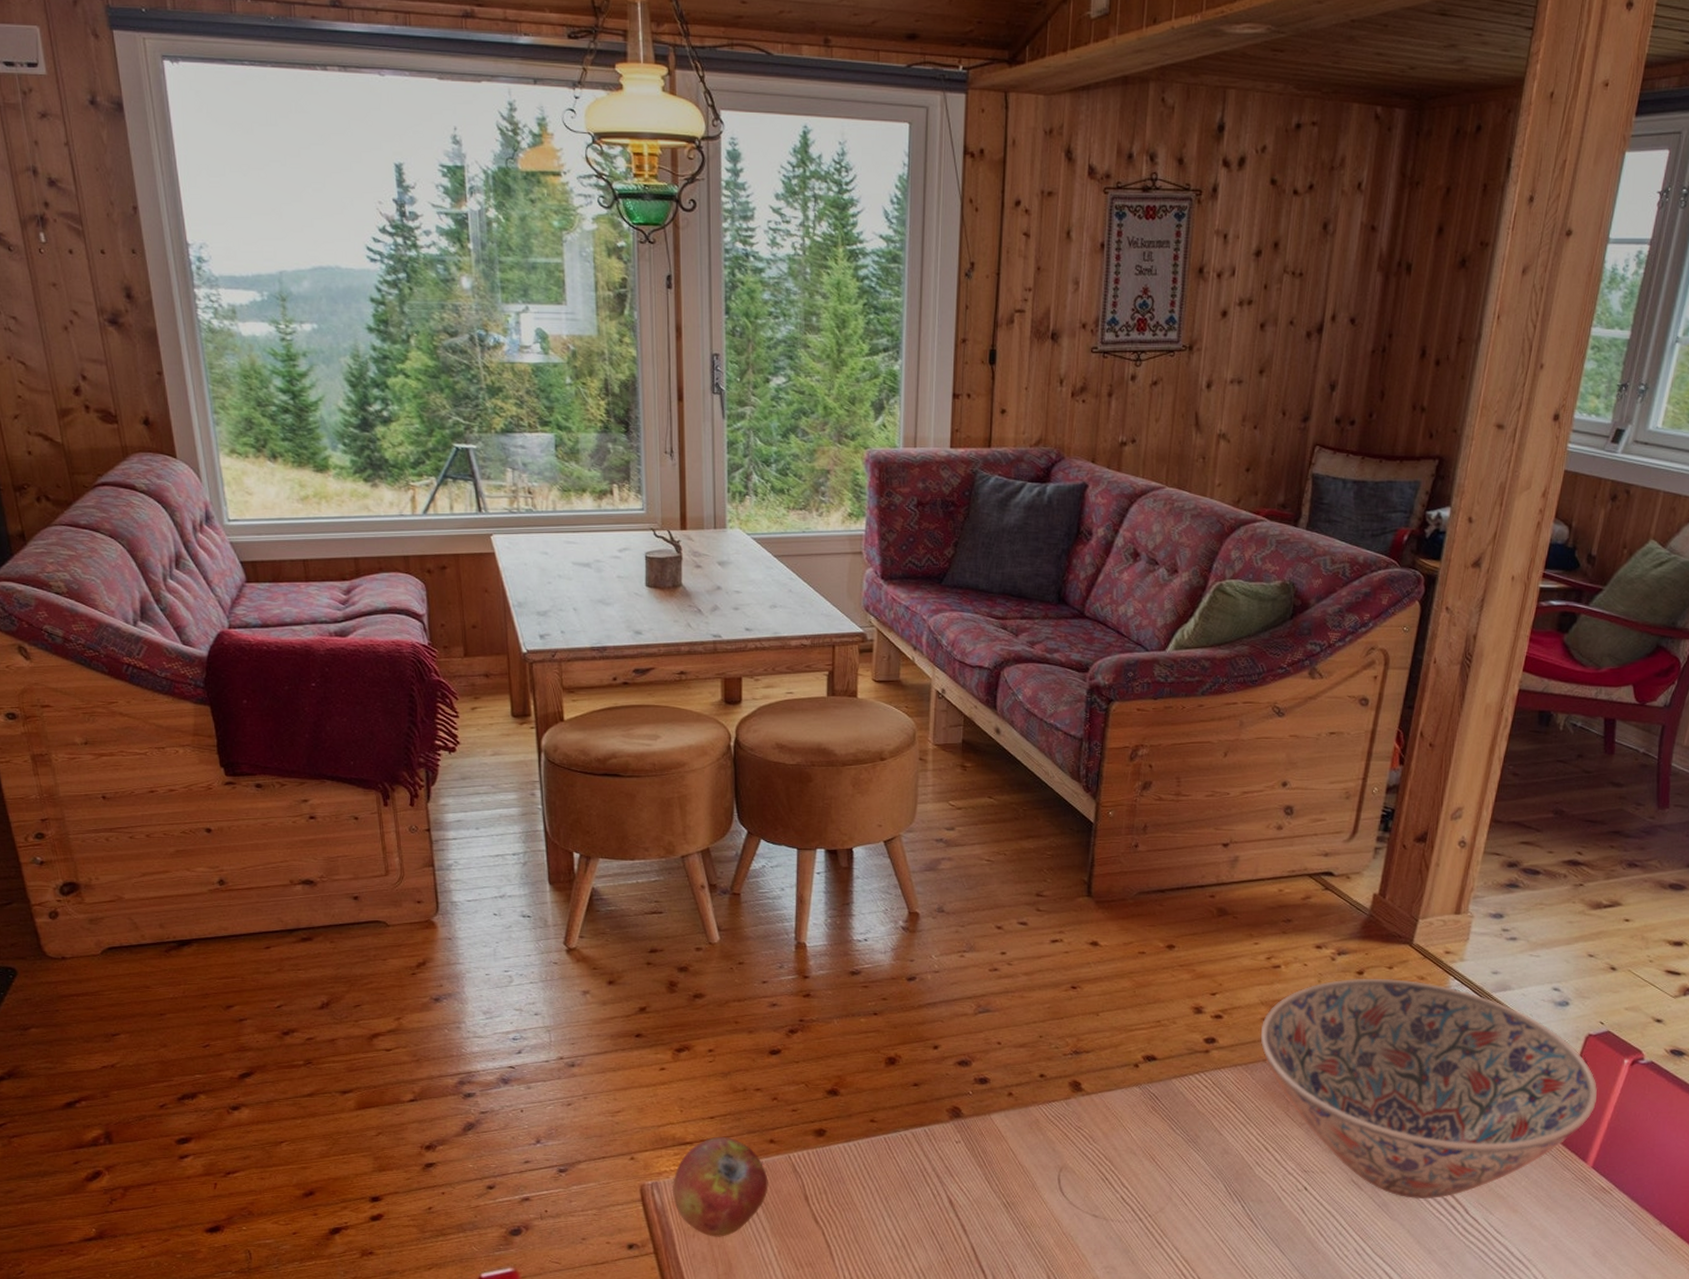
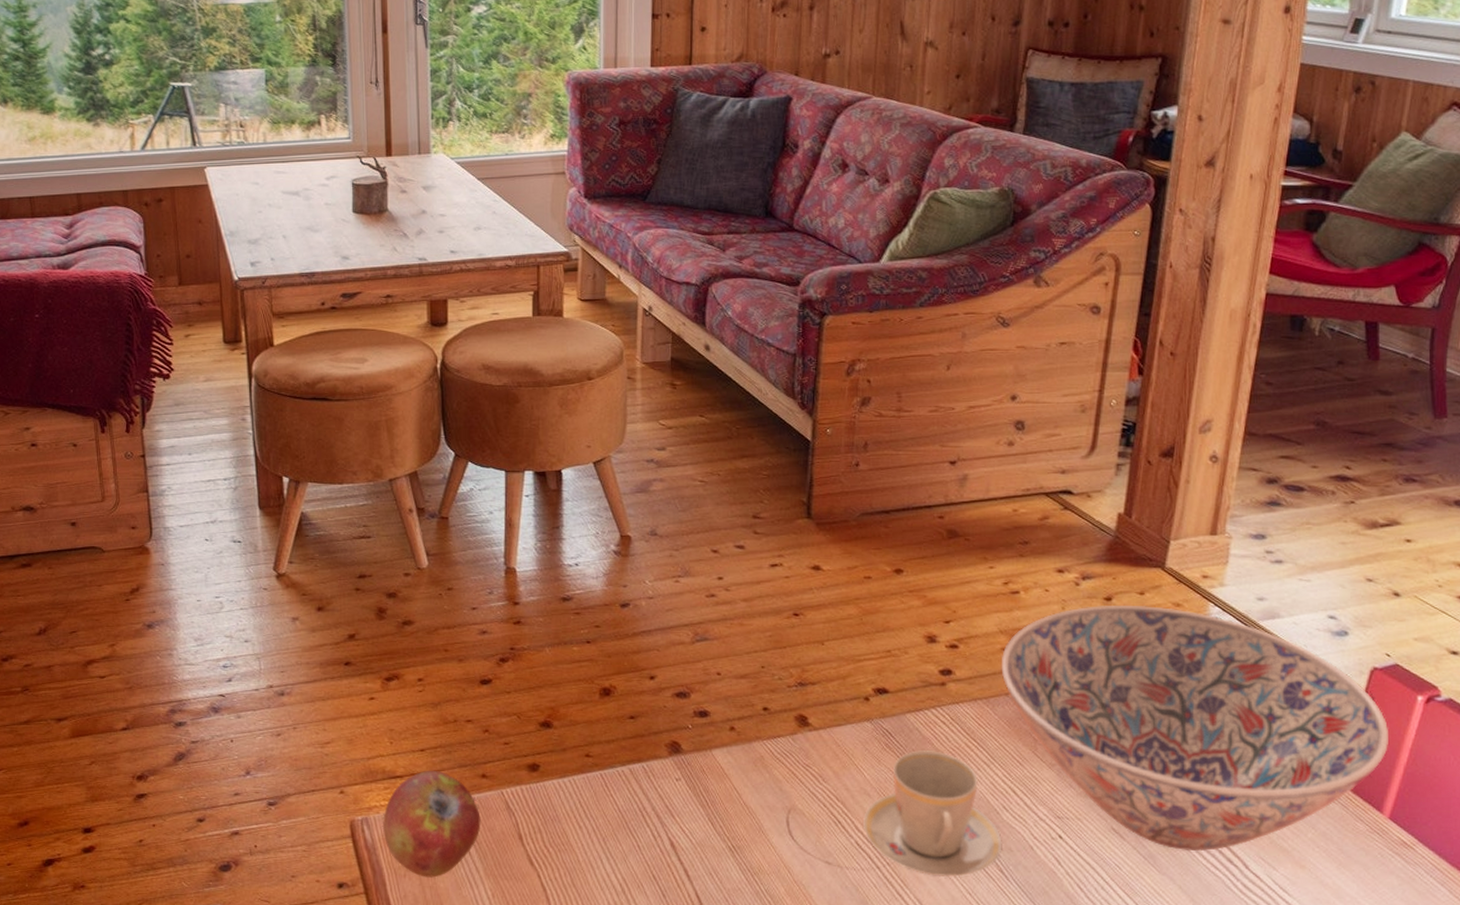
teacup: none [1129,1112,1254,1226] -> present [863,750,1002,877]

